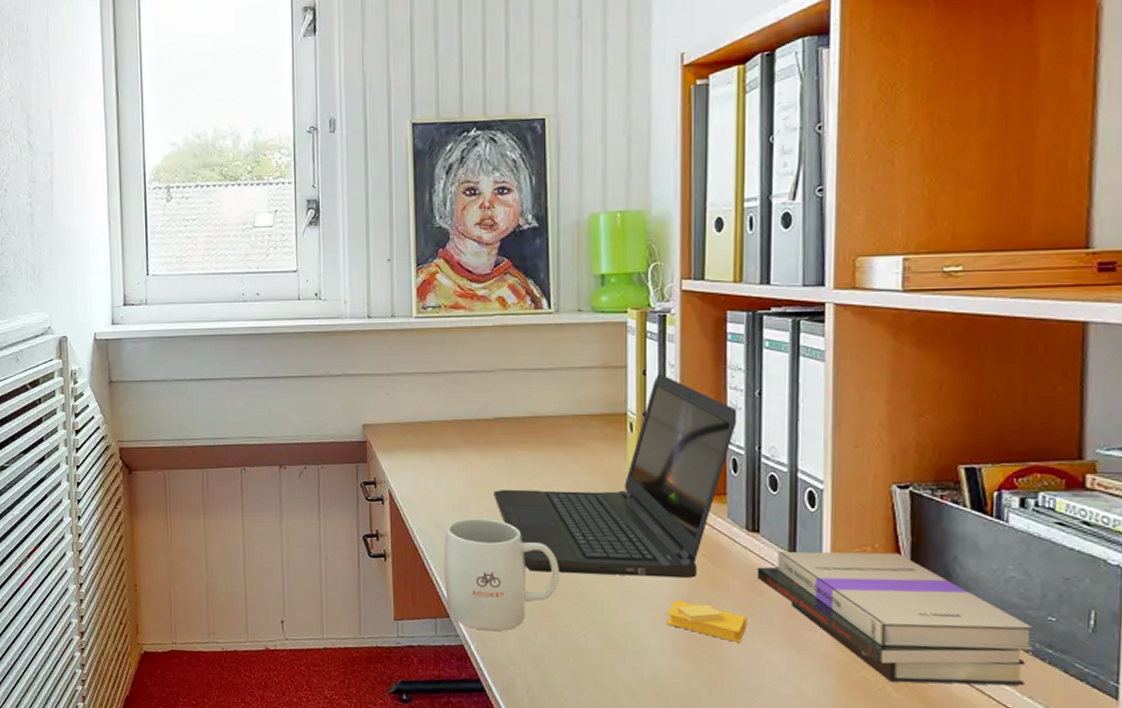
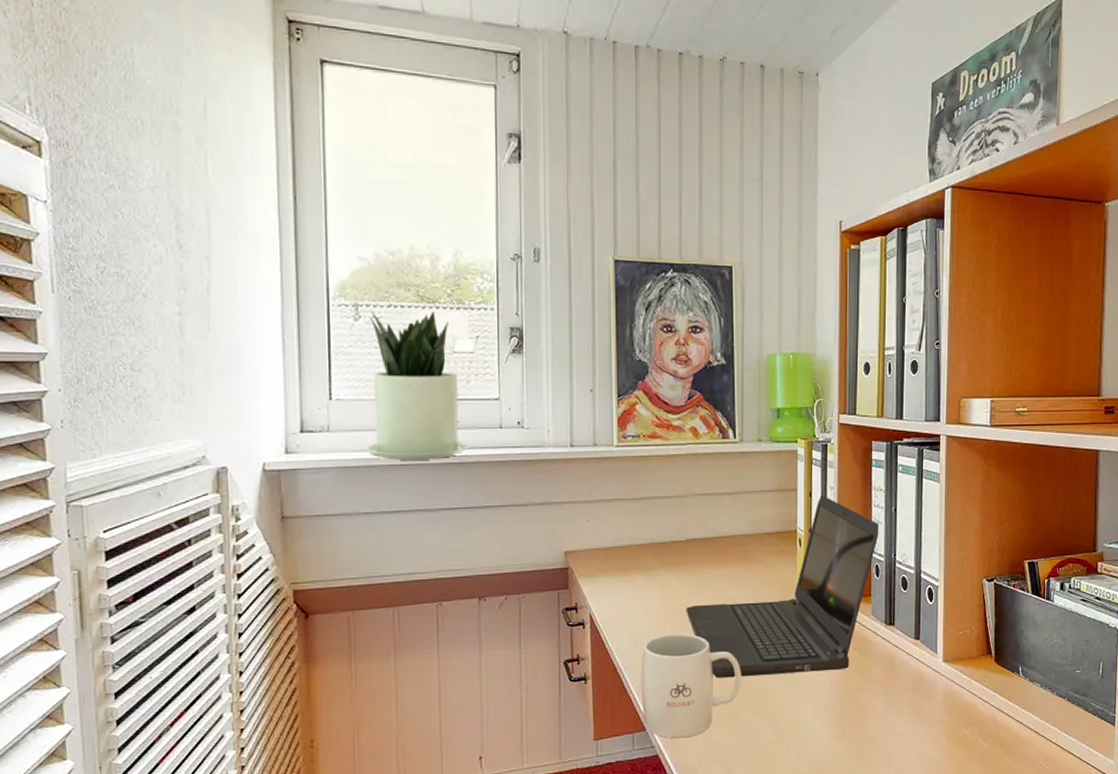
planter: none [178,189,268,331] -> present [366,311,468,460]
sticky notes: present [667,600,747,642] -> none [826,689,886,719]
books: present [757,551,1035,686] -> none [892,632,1069,735]

